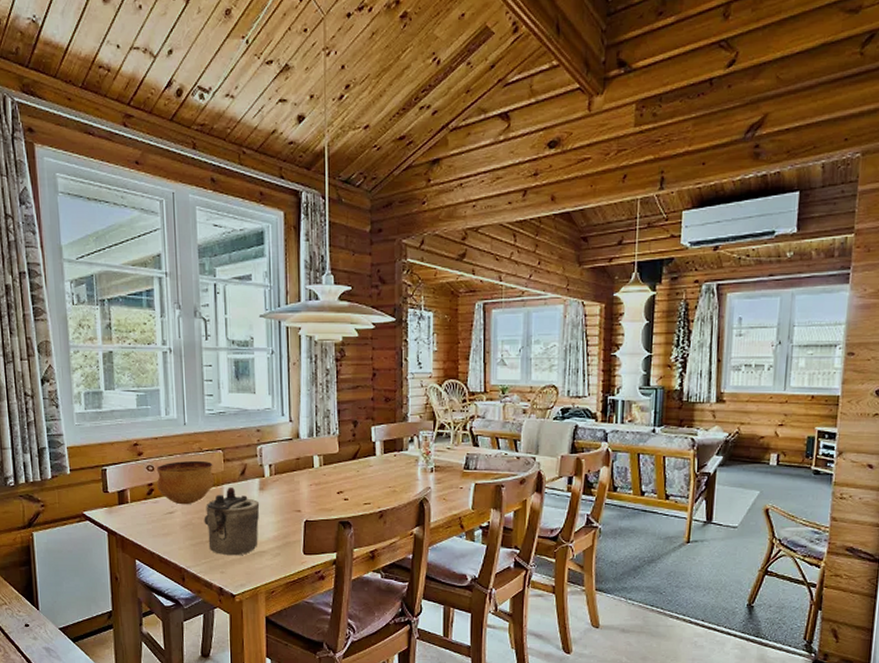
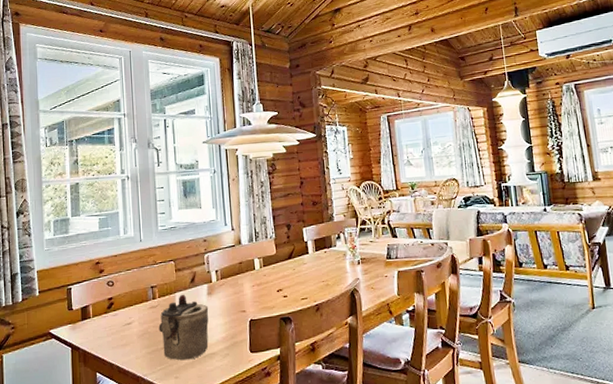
bowl: present [156,460,214,505] -> none [116,272,167,316]

